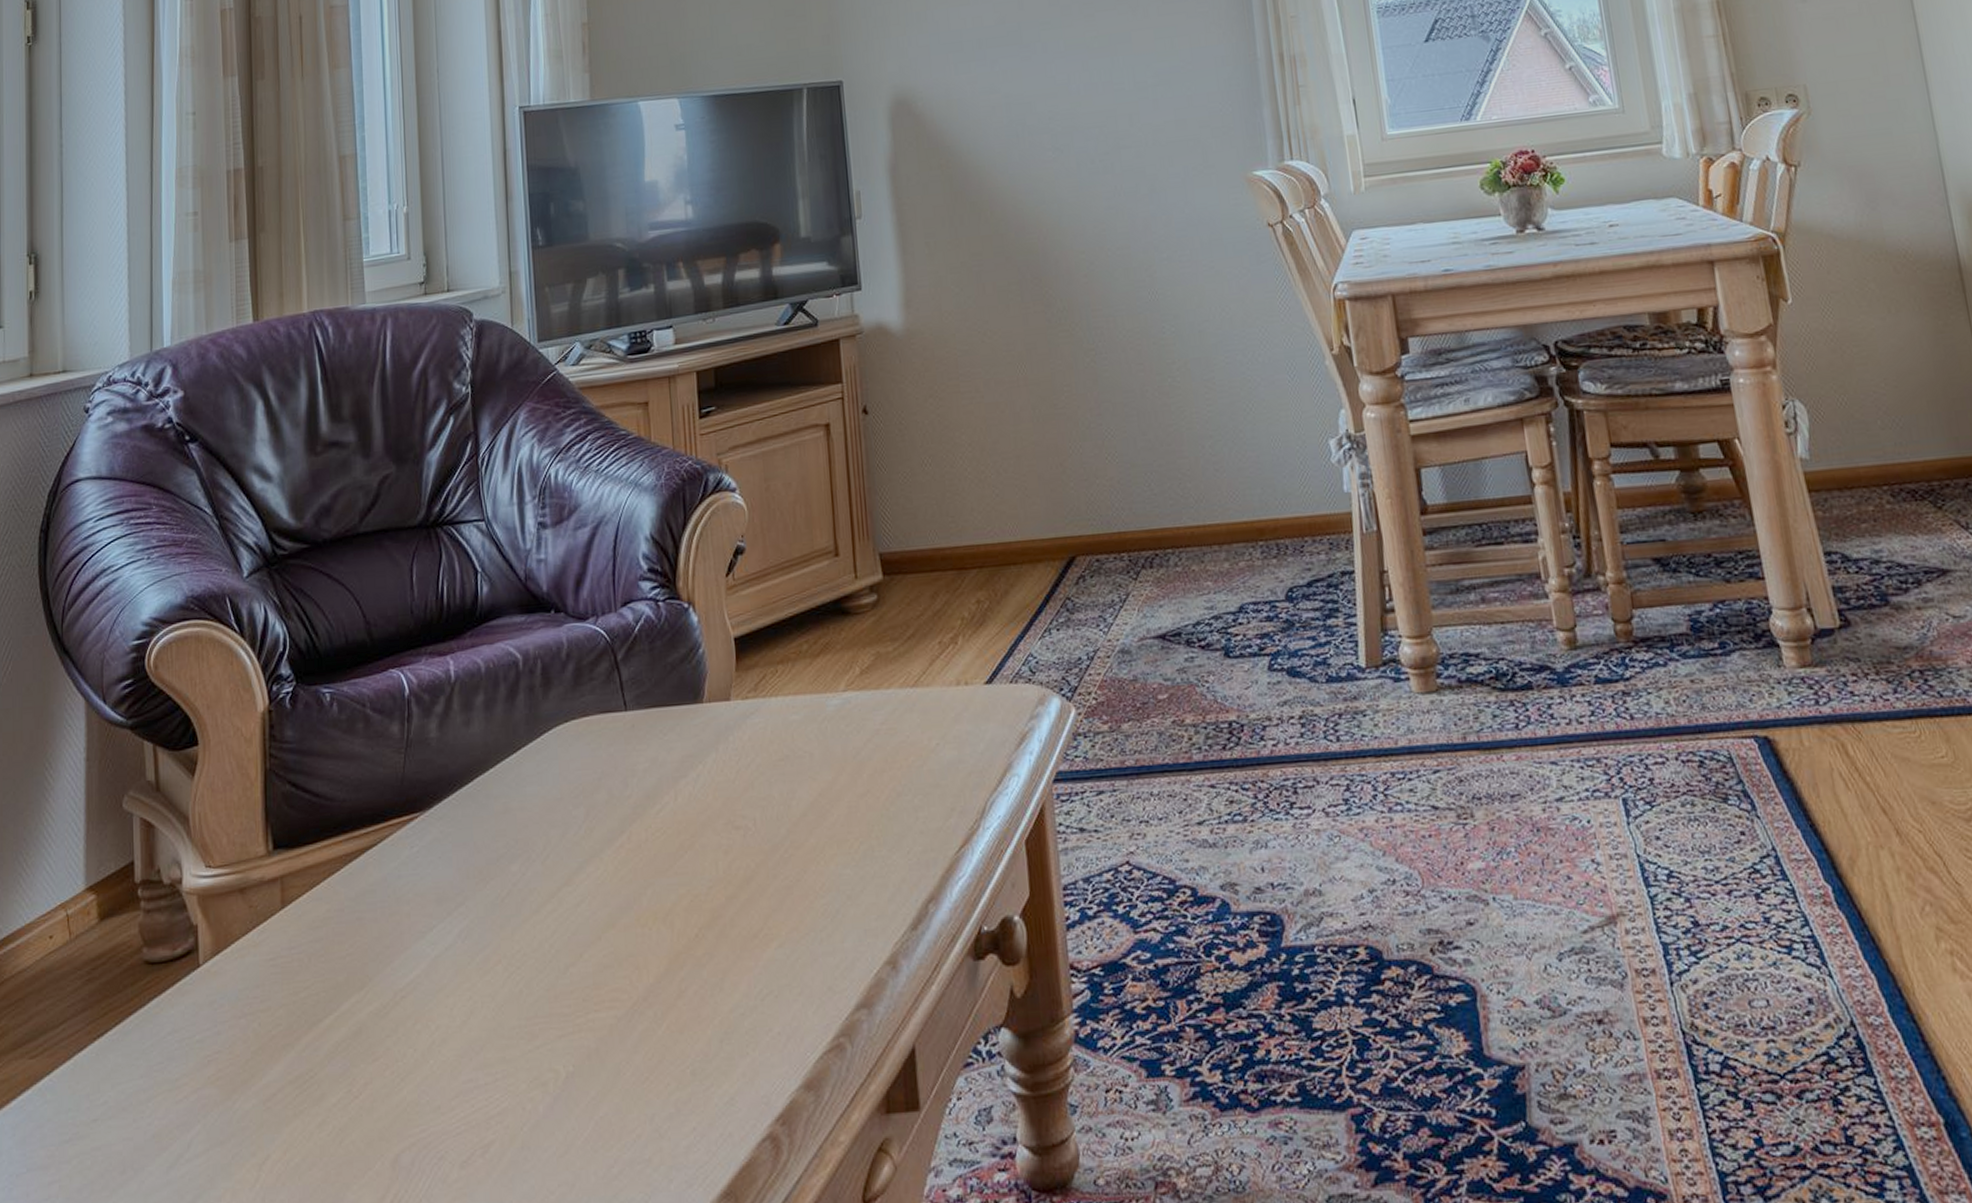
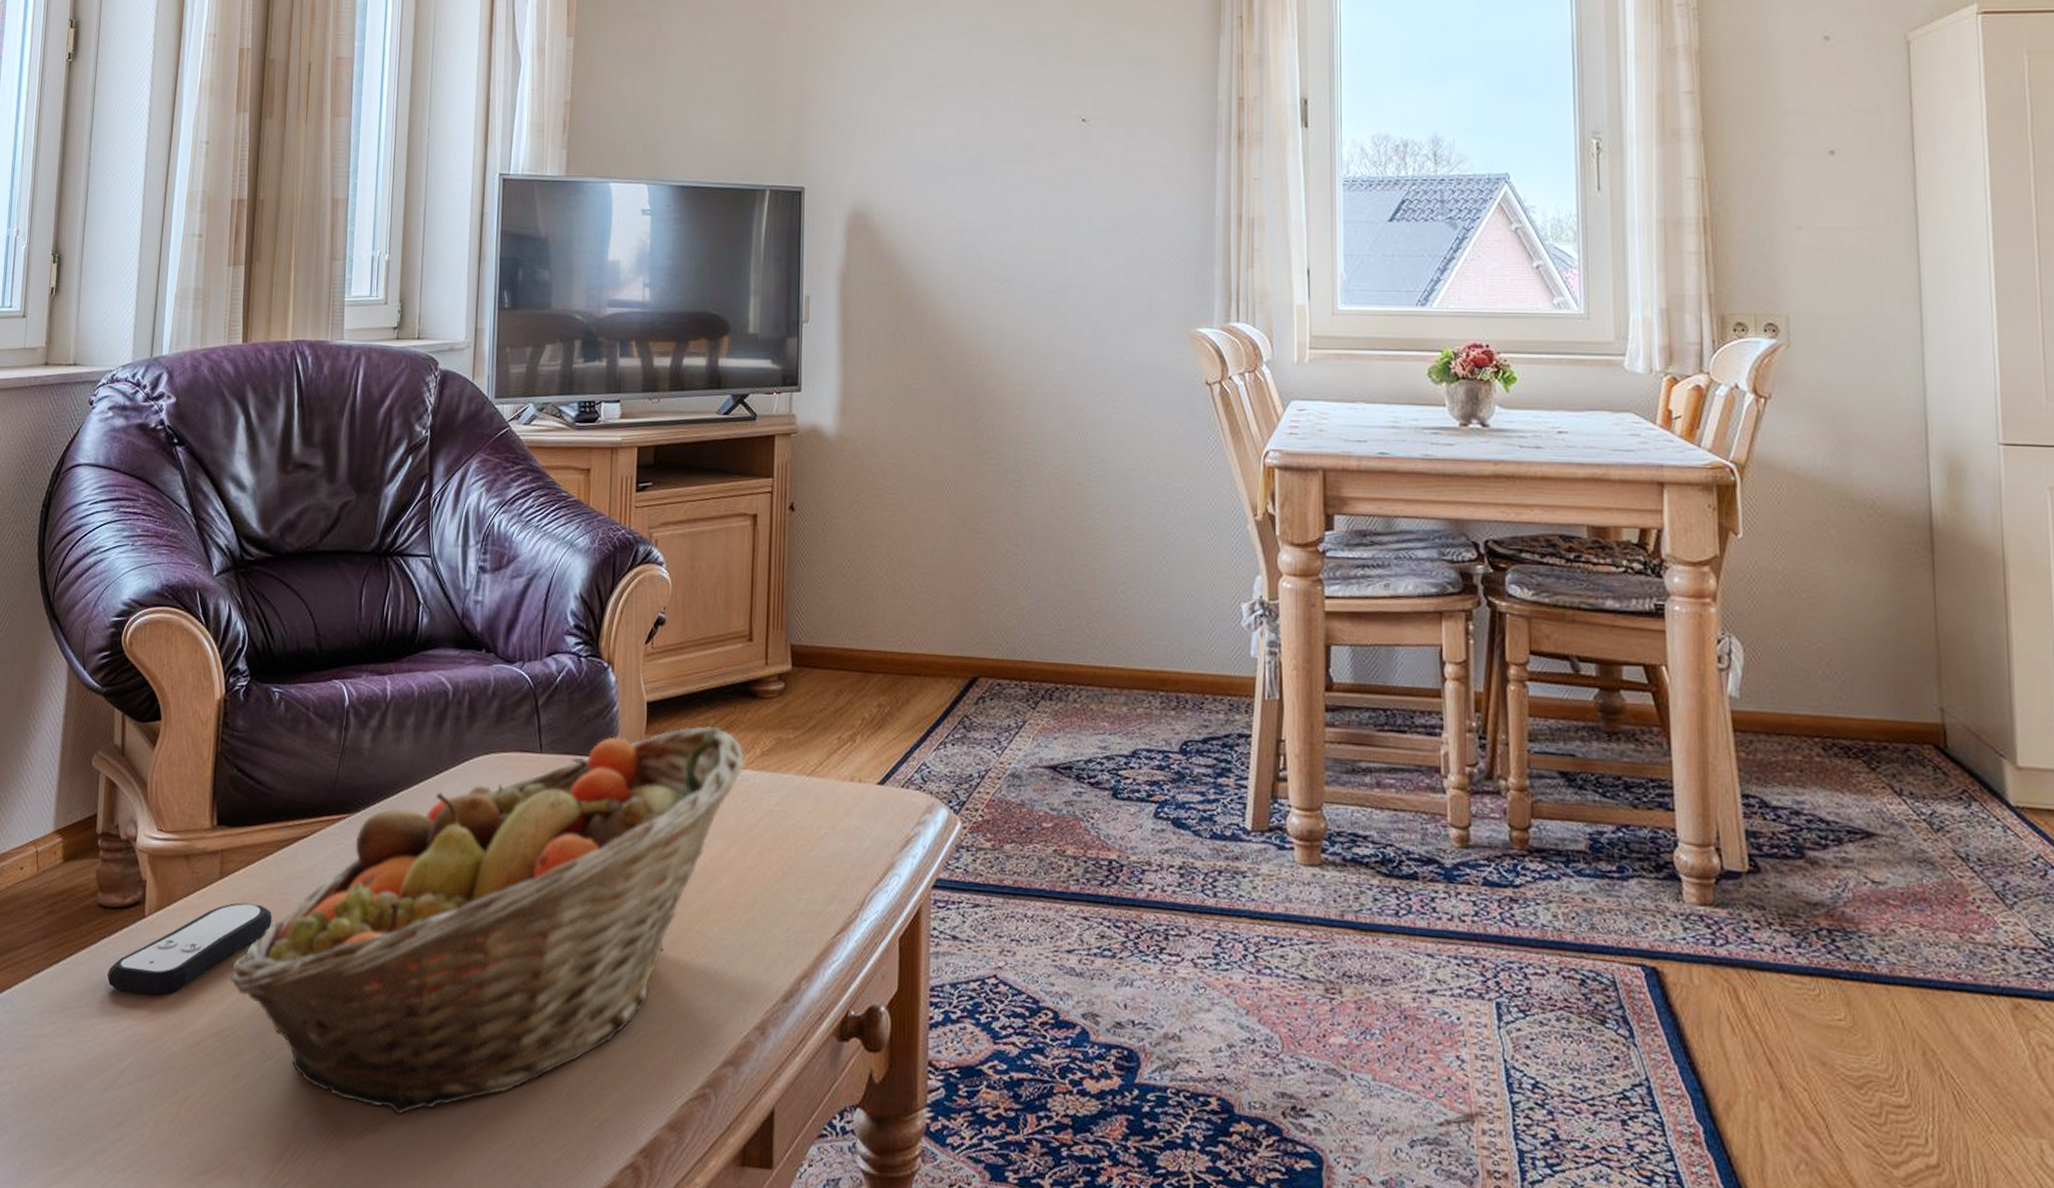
remote control: none [161,929,346,1054] -> present [107,902,272,996]
fruit basket: none [304,651,845,1131] -> present [230,725,745,1115]

